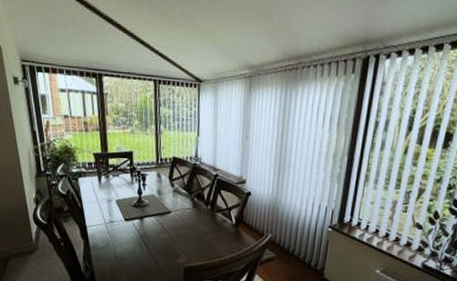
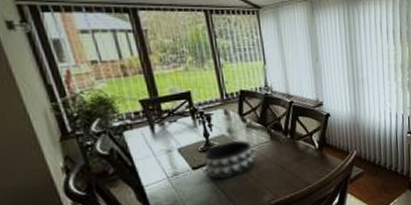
decorative bowl: none [134,202,178,235] -> present [203,140,256,179]

